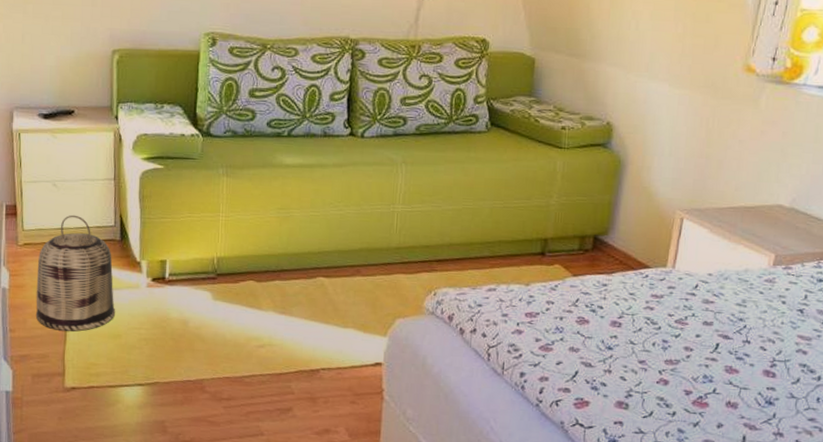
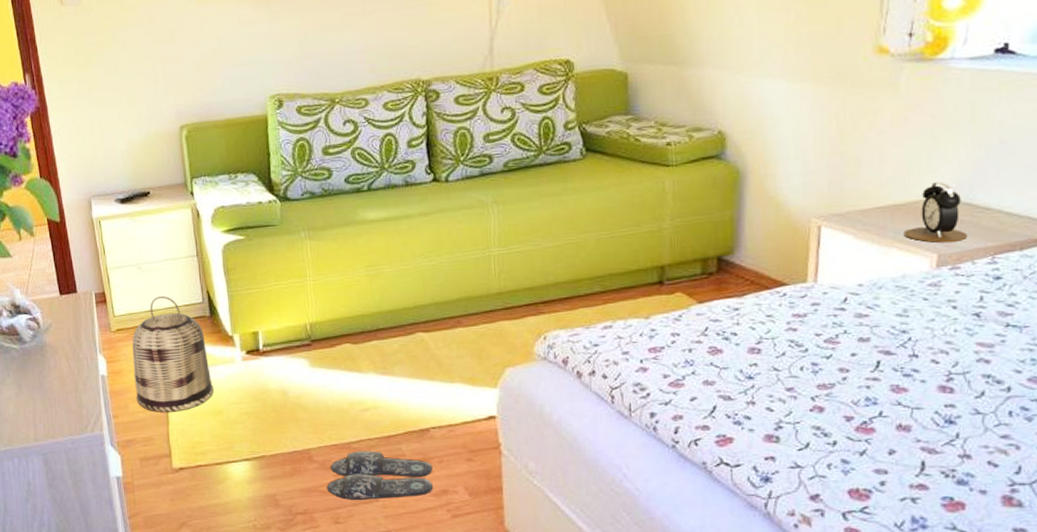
slippers: none [215,385,318,434] -> present [327,451,433,500]
alarm clock: none [750,191,801,245] -> present [903,182,968,243]

